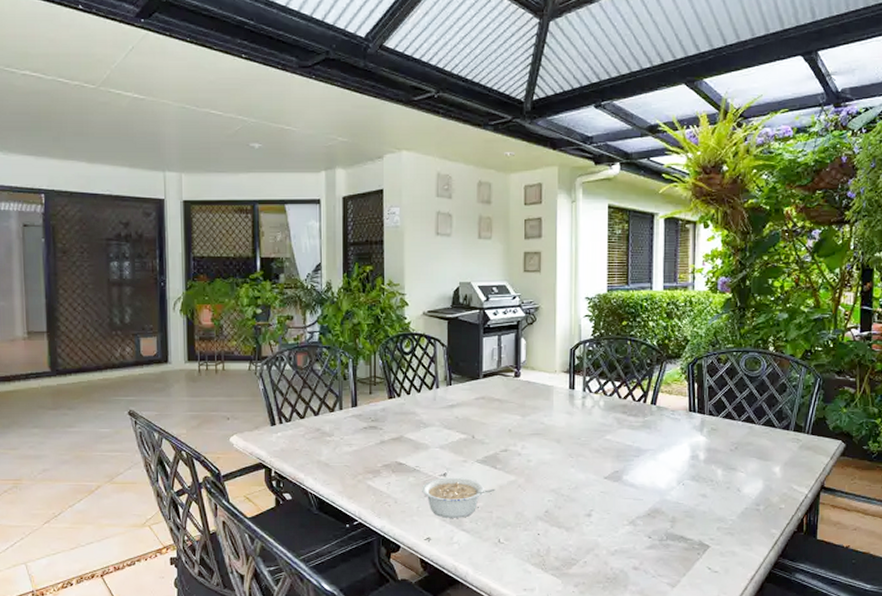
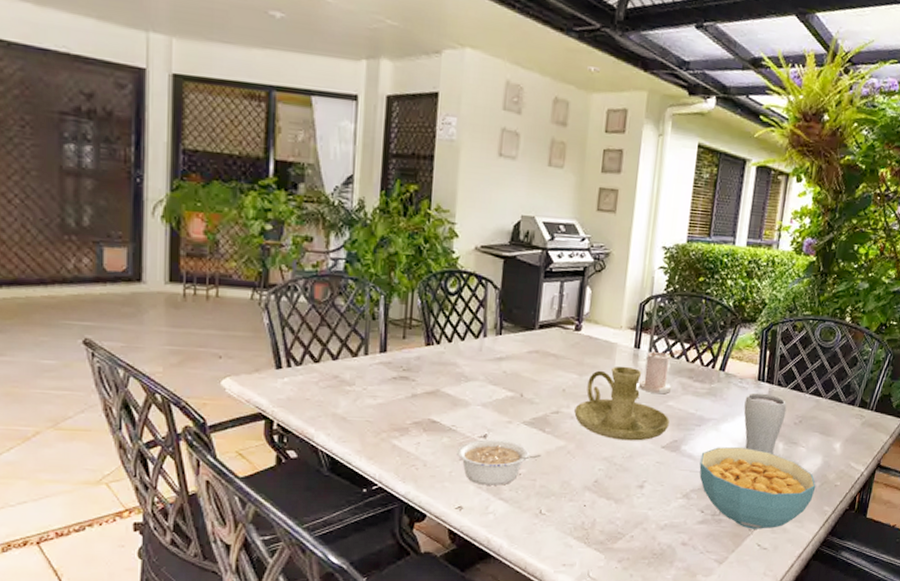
candle holder: none [521,406,609,473] -> present [574,366,670,441]
candle: none [577,390,608,429] -> present [639,351,672,395]
cereal bowl: none [642,474,760,553] -> present [699,446,816,529]
drinking glass: none [679,423,721,480] -> present [743,392,787,454]

